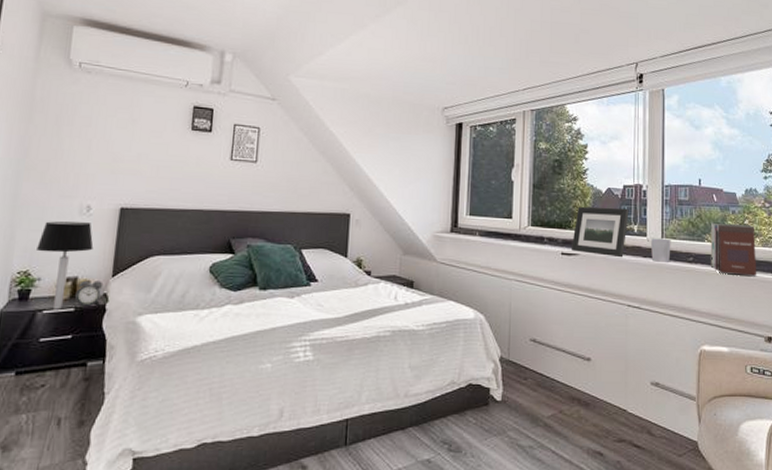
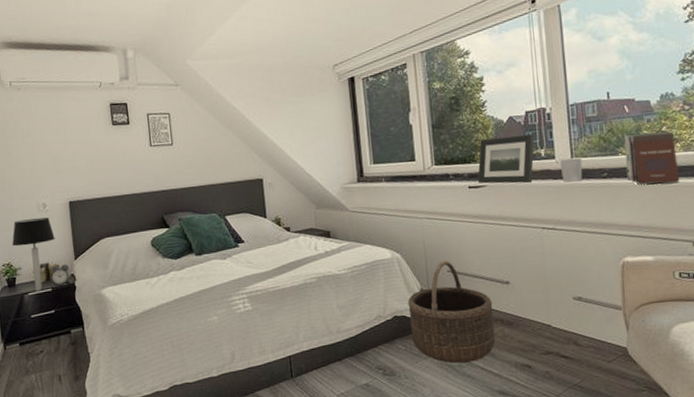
basket: none [483,327,572,444] -> present [407,260,496,363]

